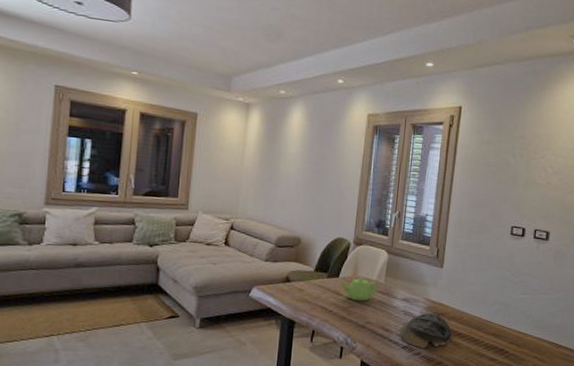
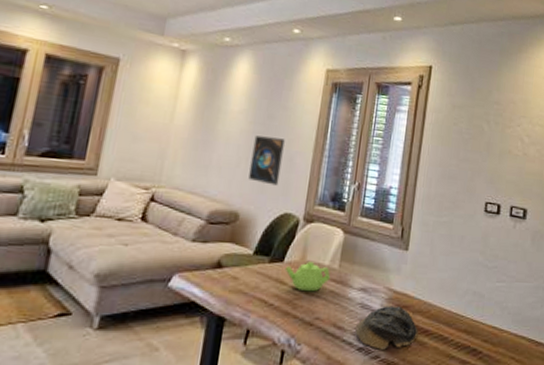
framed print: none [307,173,335,215] -> present [248,135,285,186]

